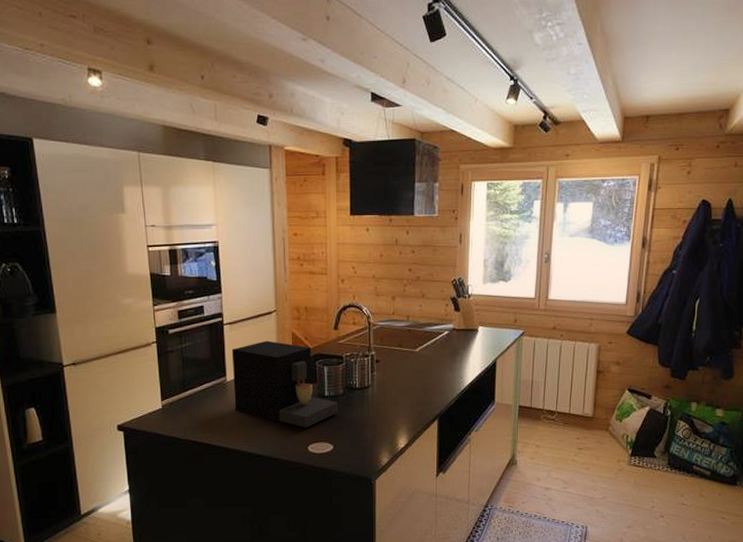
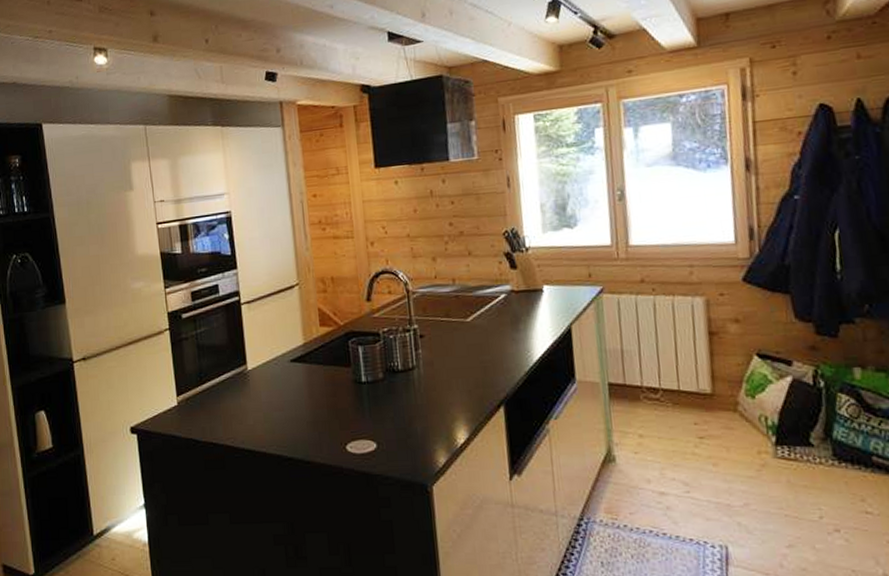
coffee maker: present [231,340,339,428] -> none [251,319,380,422]

